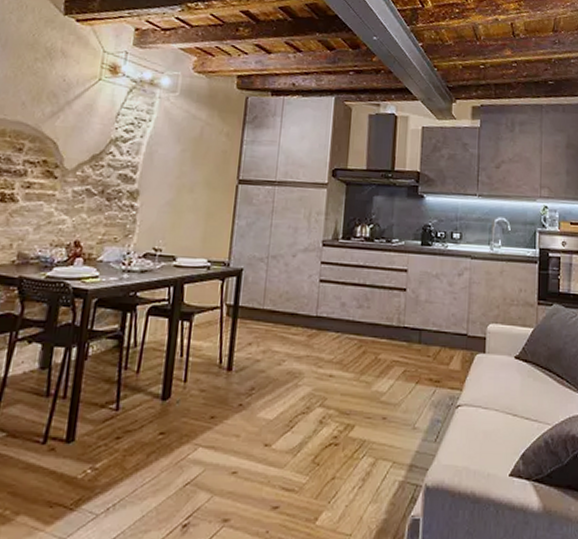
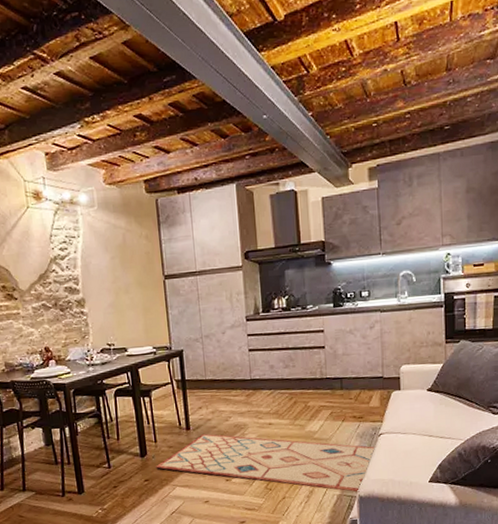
rug: none [178,378,452,480] -> present [156,433,376,493]

